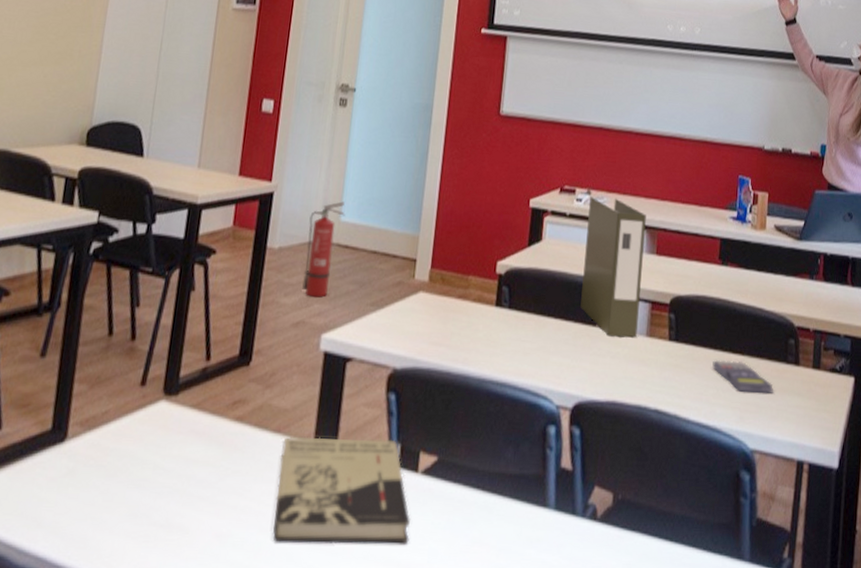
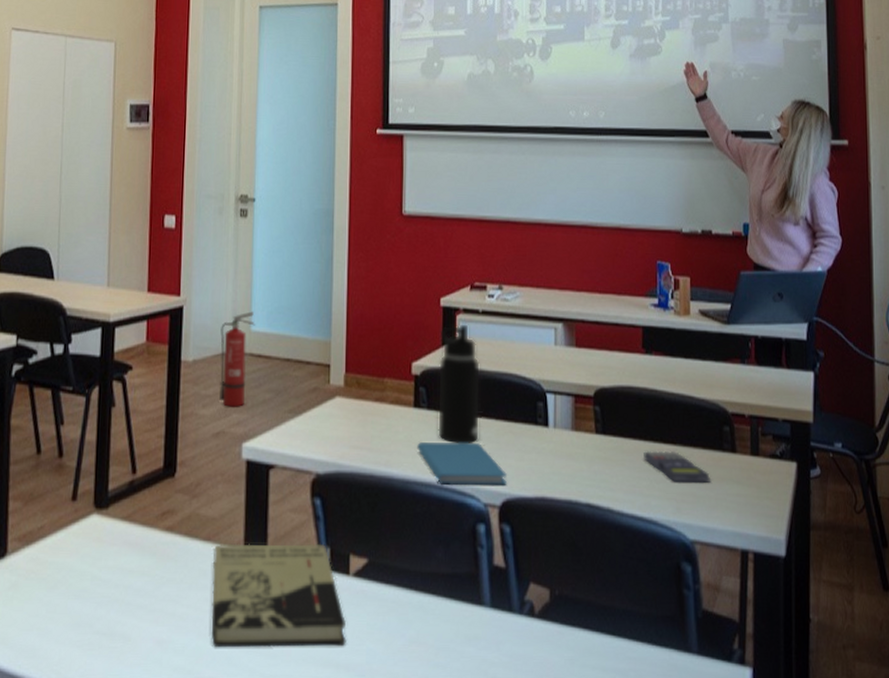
book: none [495,341,581,388] -> present [417,442,507,485]
water bottle: none [517,226,563,345] -> present [438,324,481,443]
binder: present [580,196,646,338] -> none [500,291,562,433]

